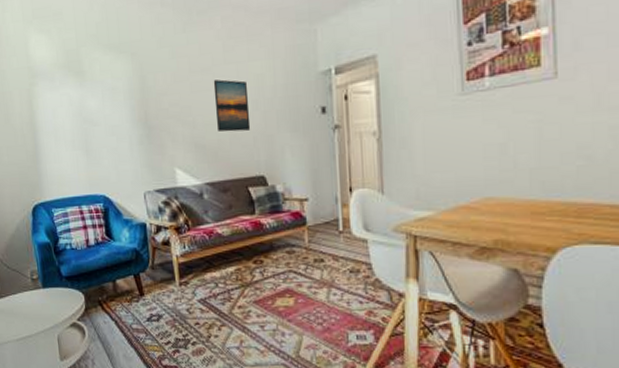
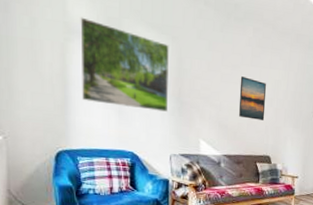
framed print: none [41,57,135,146] -> present [80,17,169,112]

